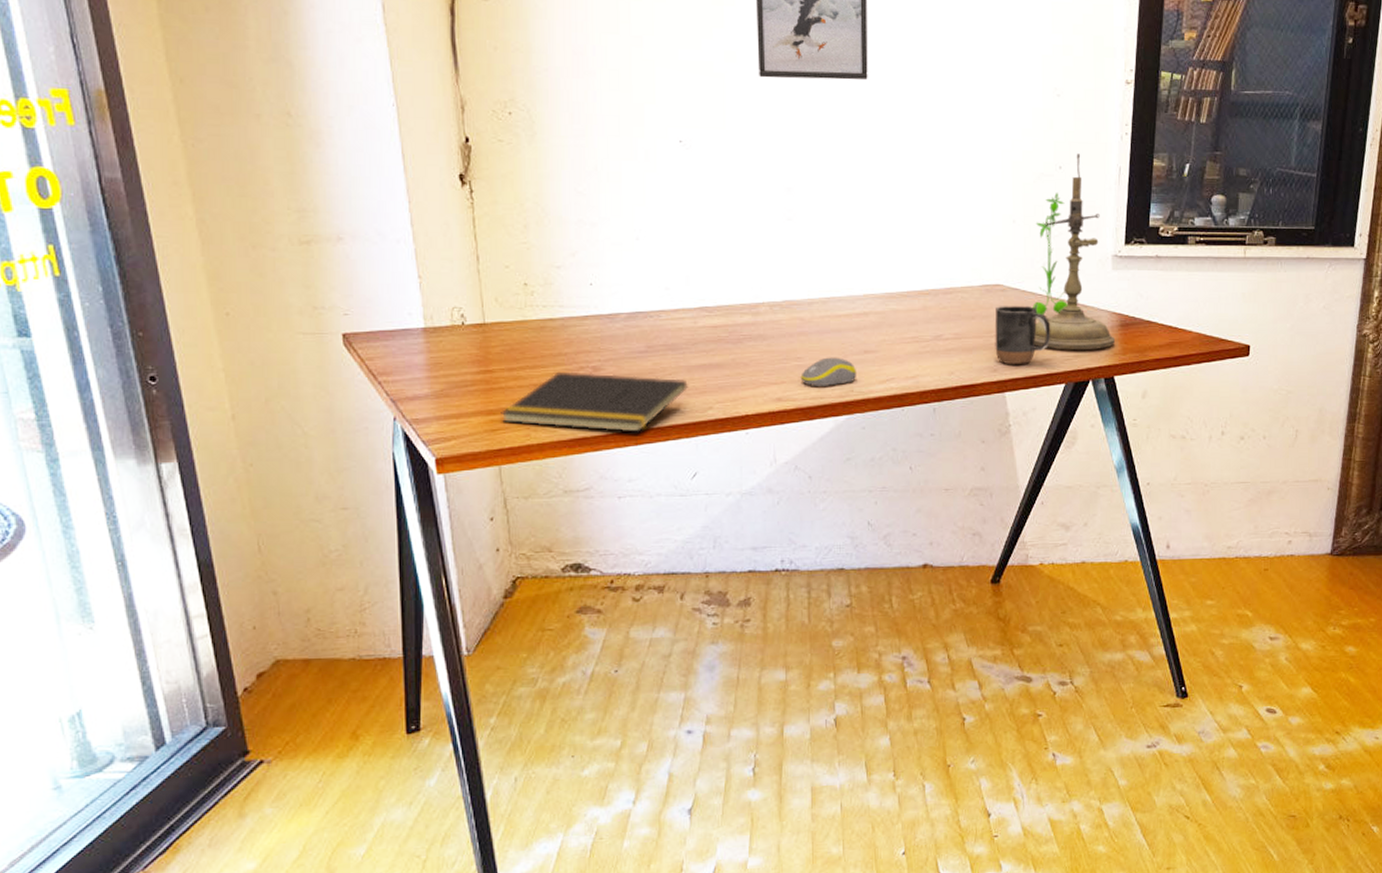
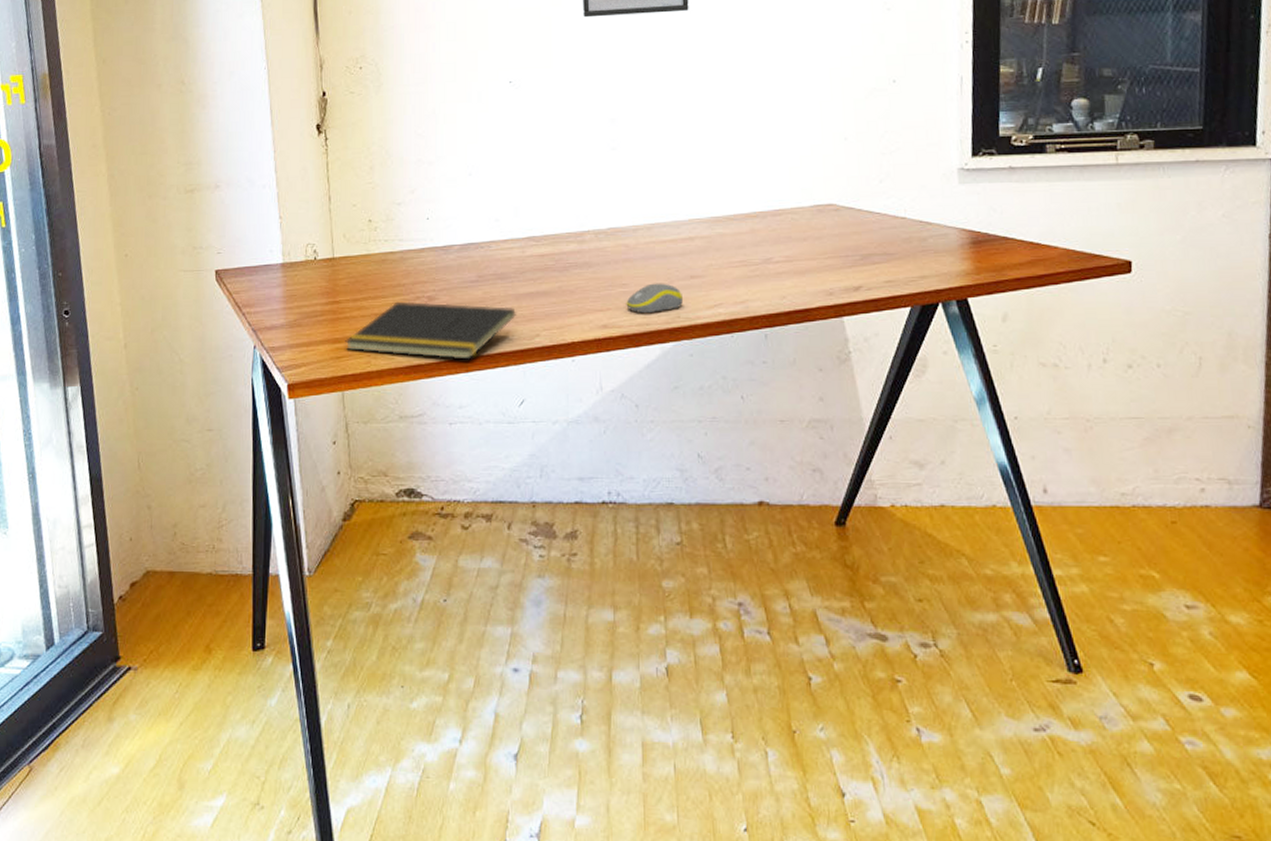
mug: present [995,304,1051,365] -> none [828,223,893,288]
plant: present [1032,193,1068,316] -> none [869,107,910,235]
lamp base: present [1033,153,1116,351] -> none [872,66,967,271]

